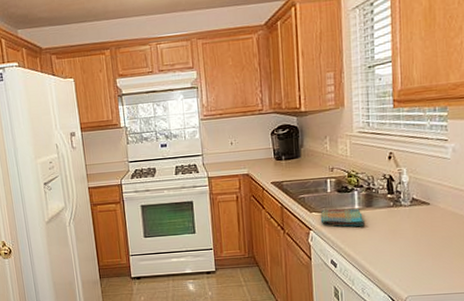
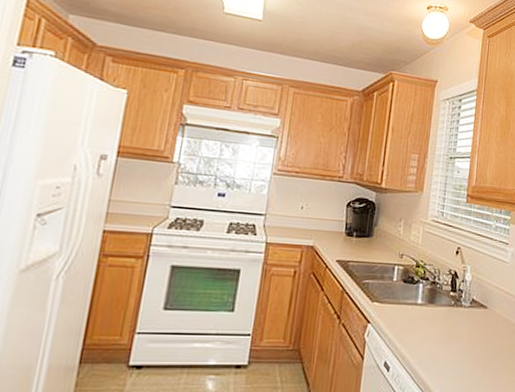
dish towel: present [320,208,365,227] -> none [381,300,425,325]

